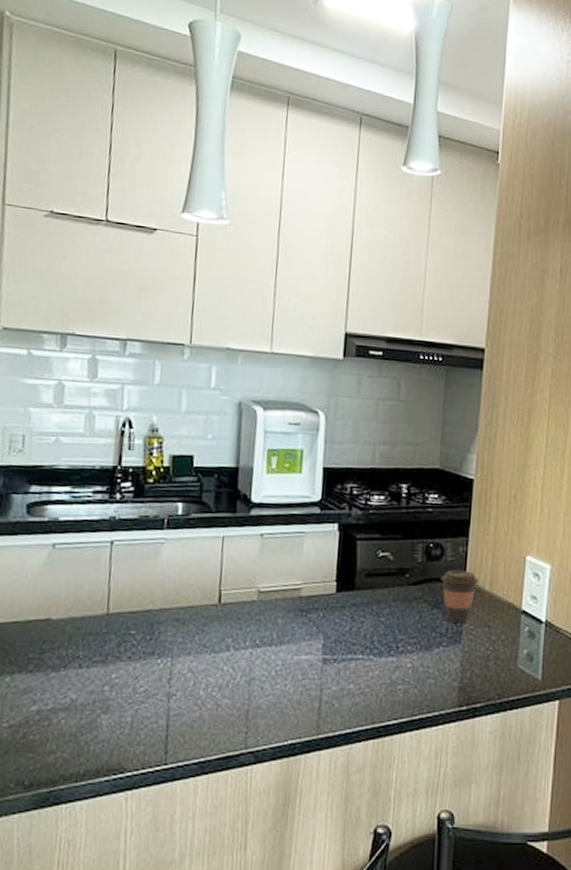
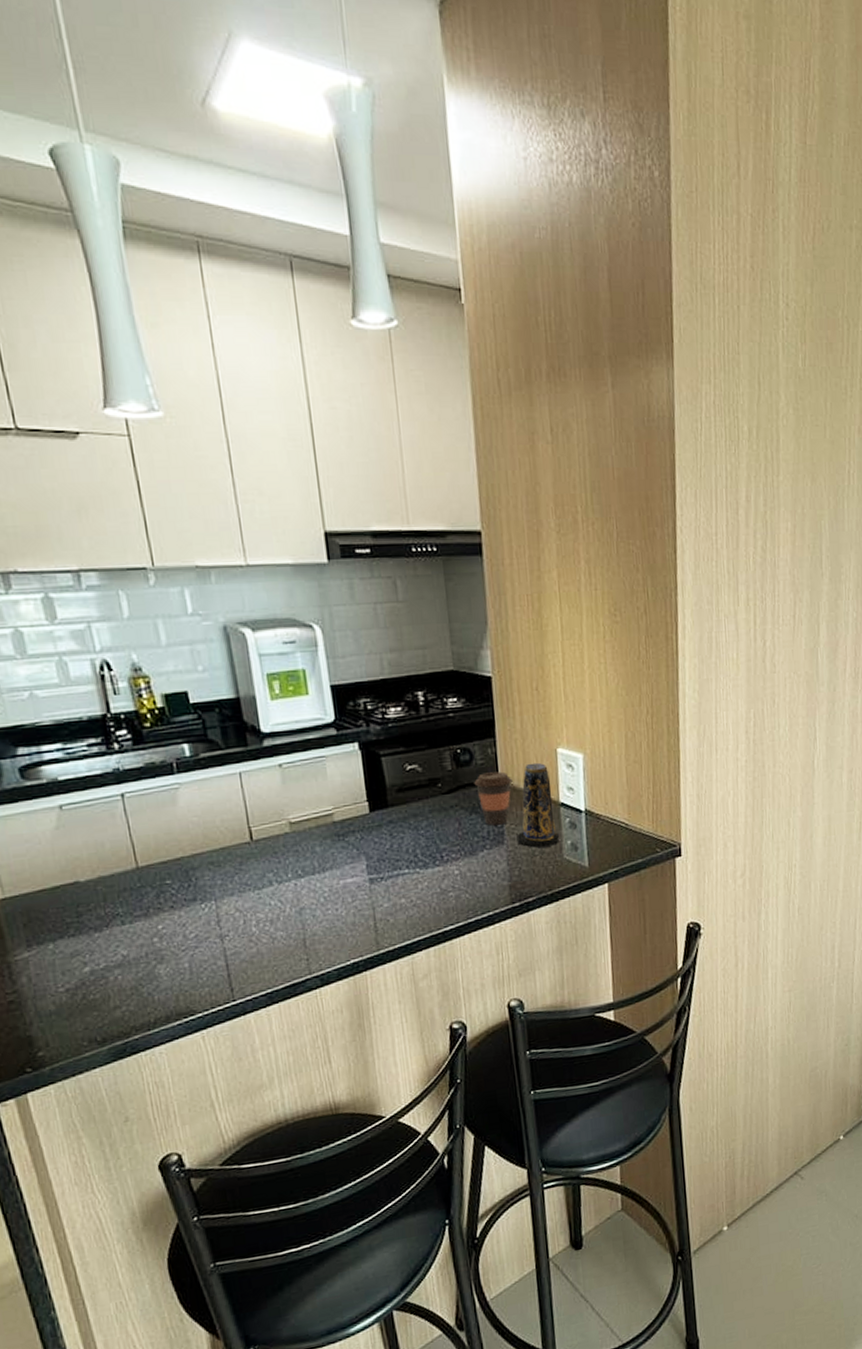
candle: none [474,566,516,653] -> present [516,762,559,848]

